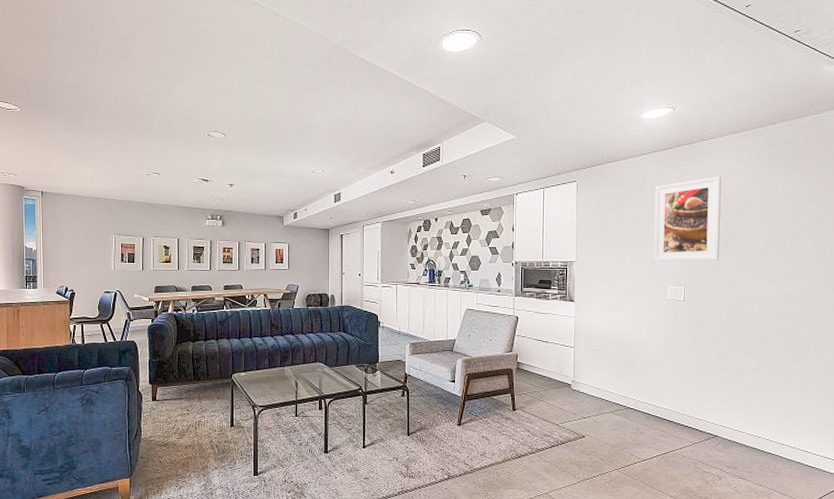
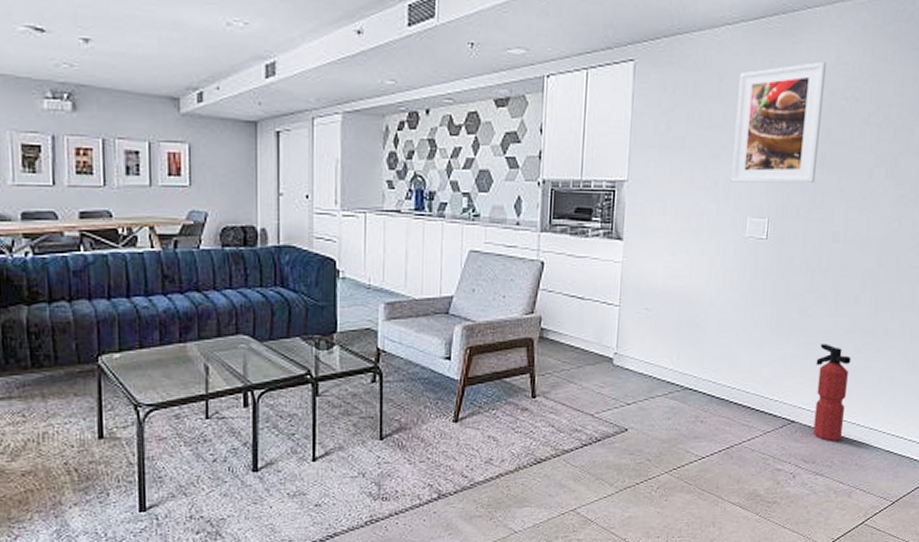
fire extinguisher: none [731,378,761,452] -> present [813,344,851,441]

